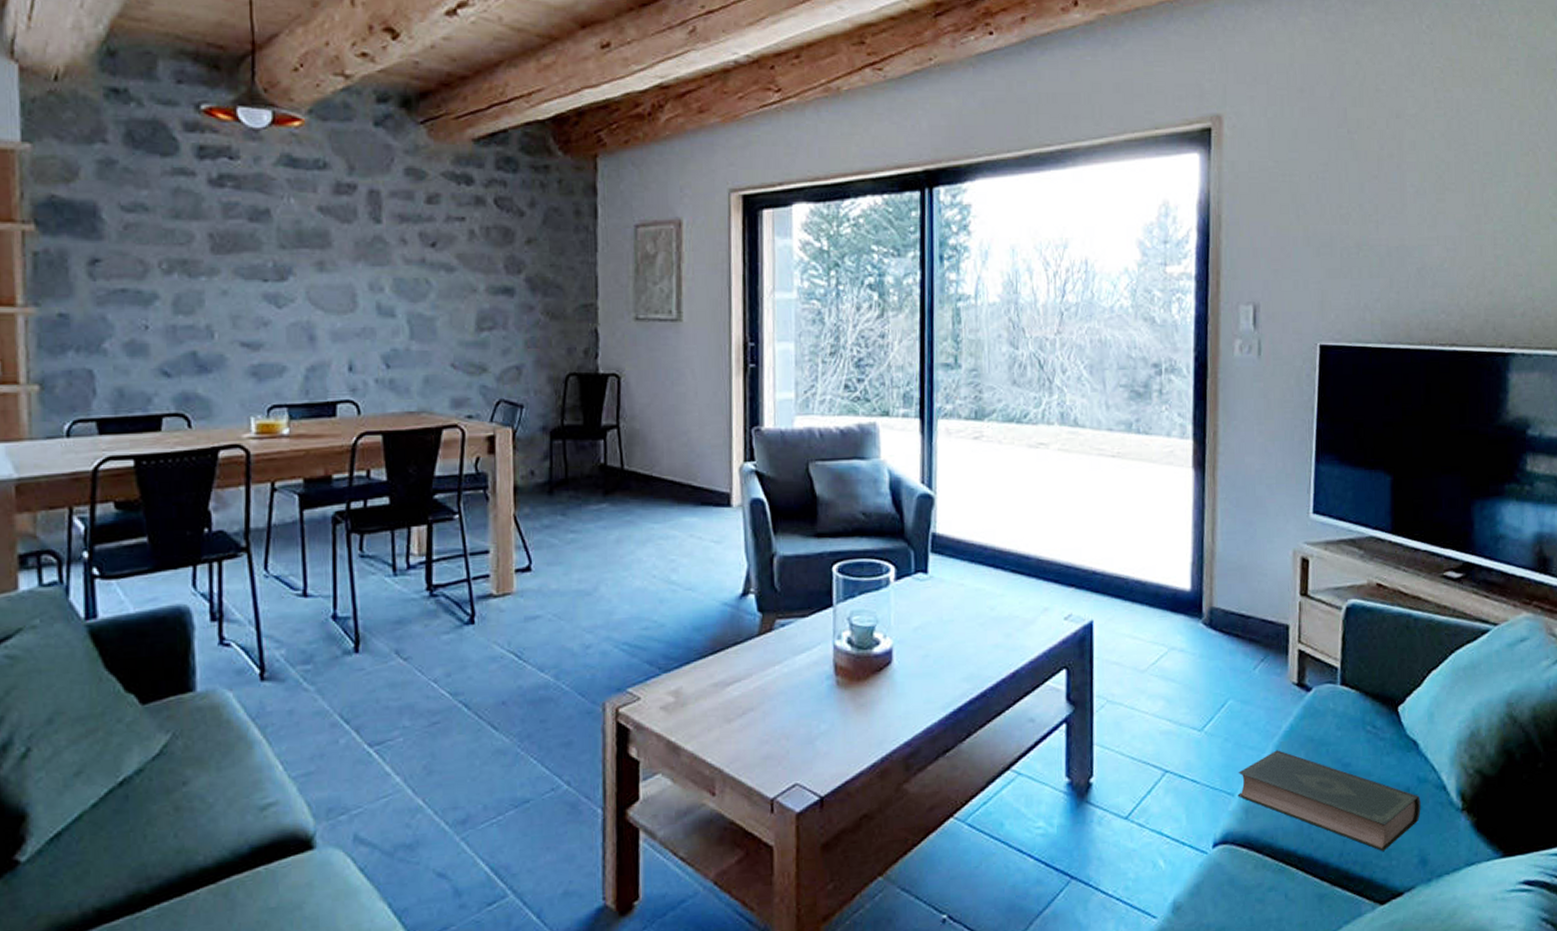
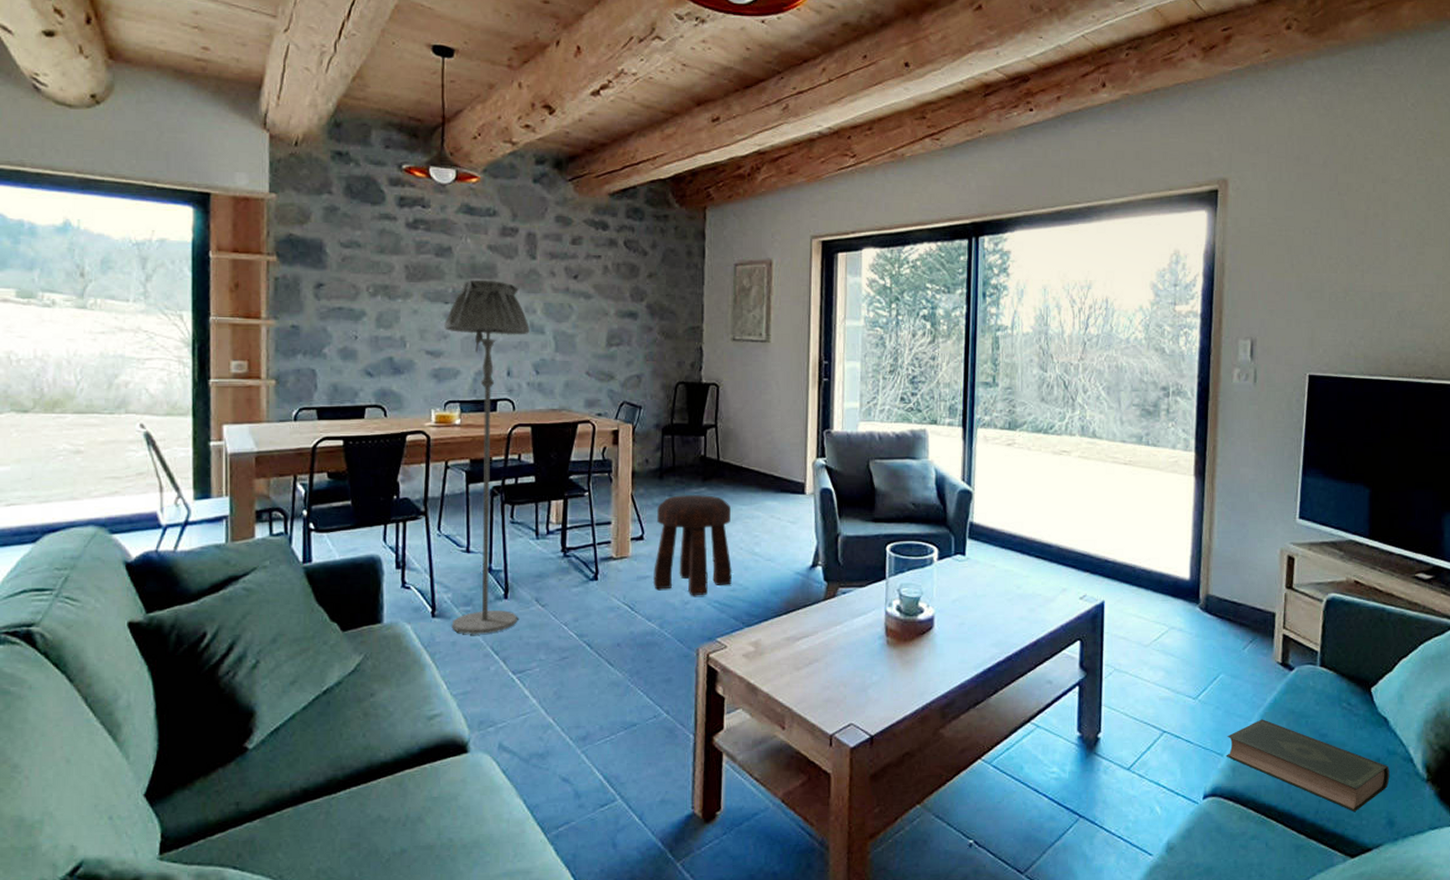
floor lamp: none [263,250,376,700] -> present [444,279,530,634]
stool: none [545,512,645,638] -> present [654,495,733,596]

